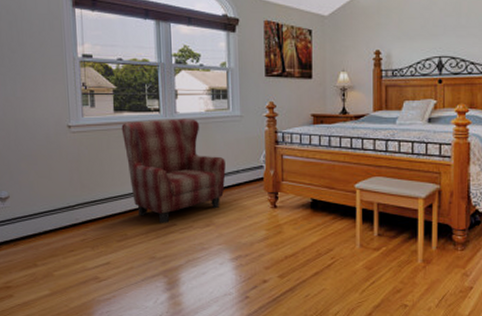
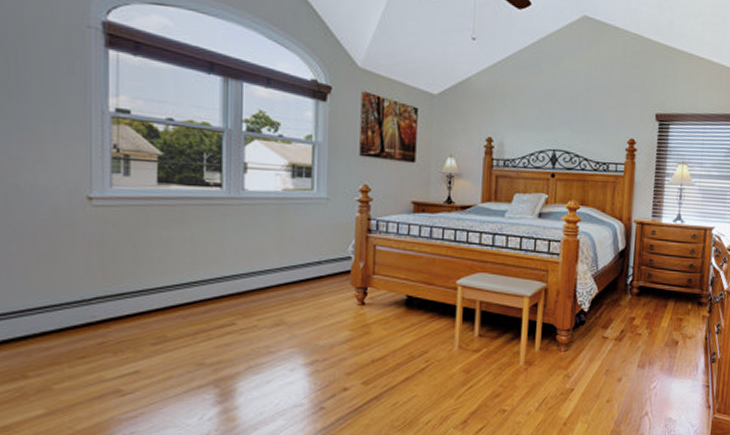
armchair: present [121,118,226,224] -> none [167,196,305,323]

